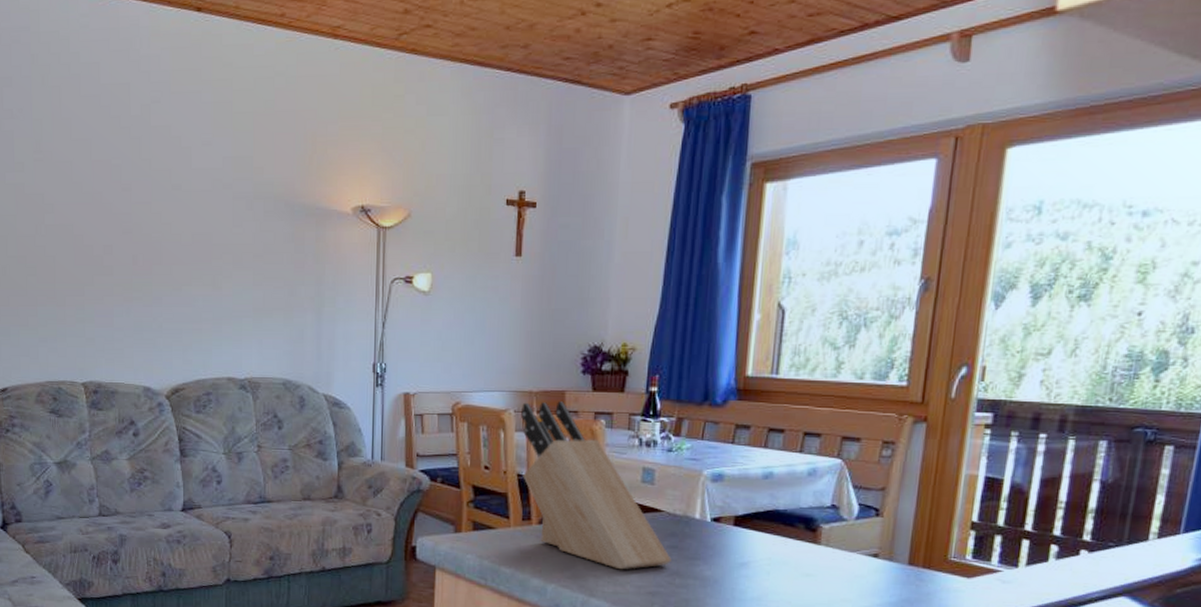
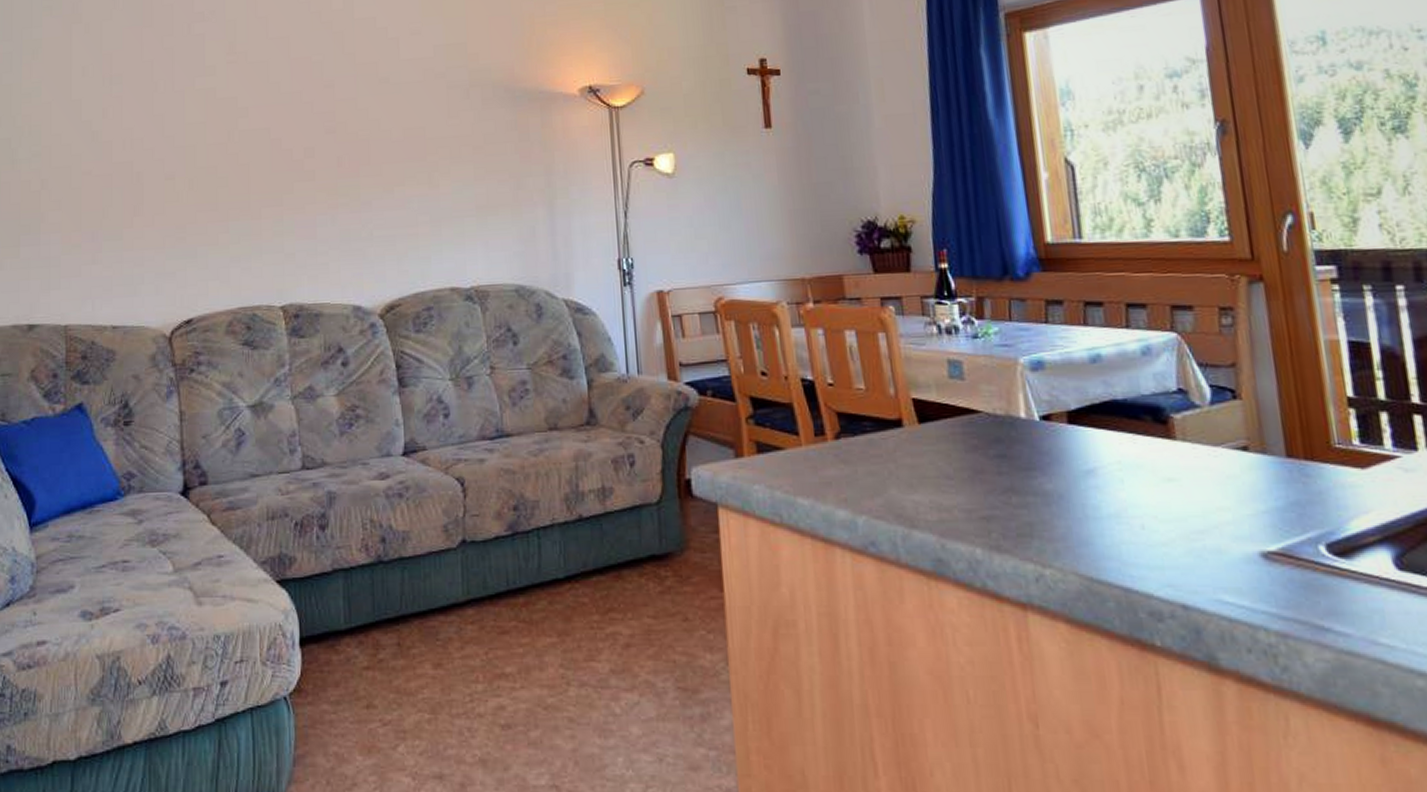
knife block: present [521,401,672,570] -> none [795,287,1002,491]

